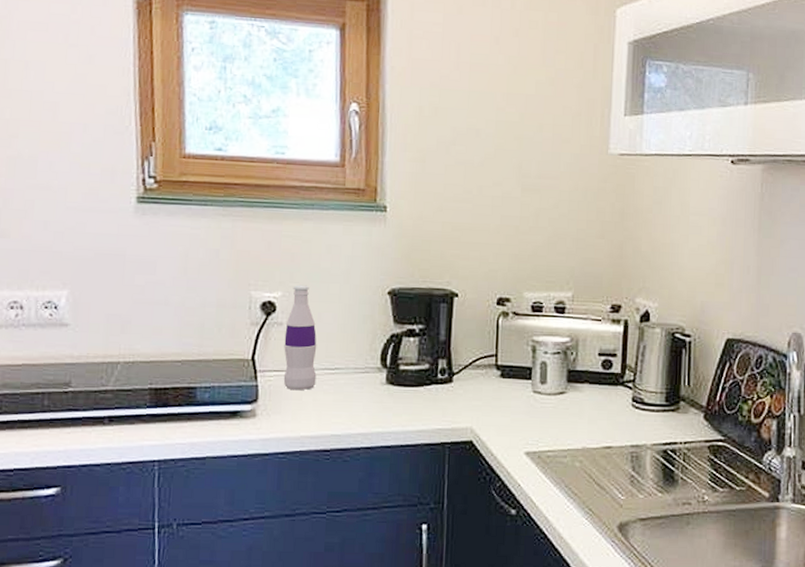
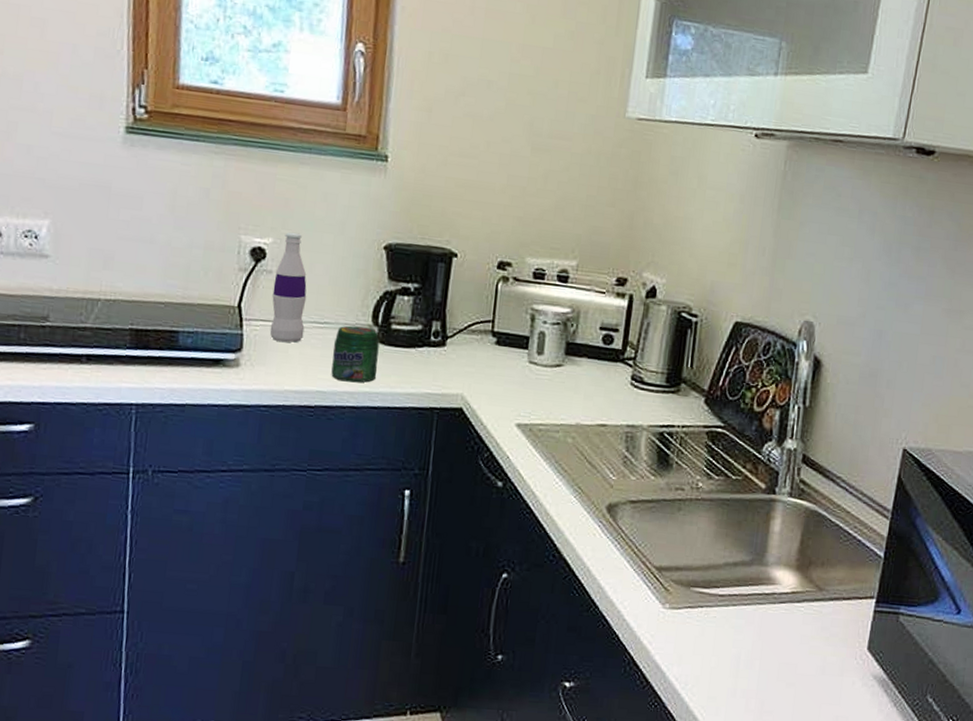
jar: none [344,369,389,424] -> present [331,325,380,383]

